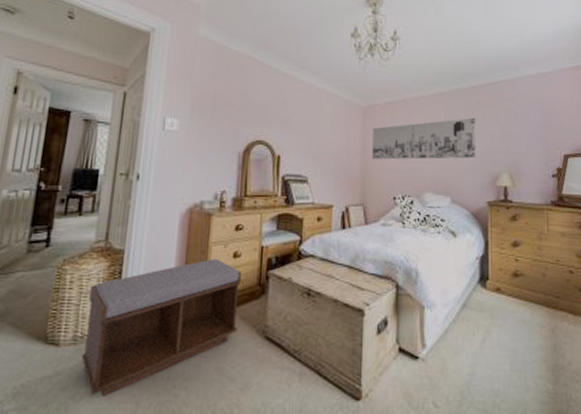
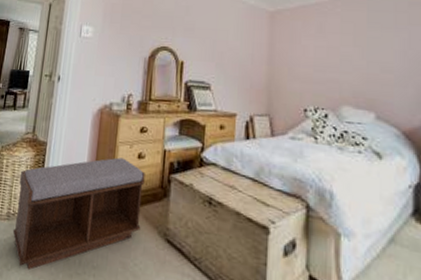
wall art: present [372,117,477,160] -> none [280,21,410,69]

